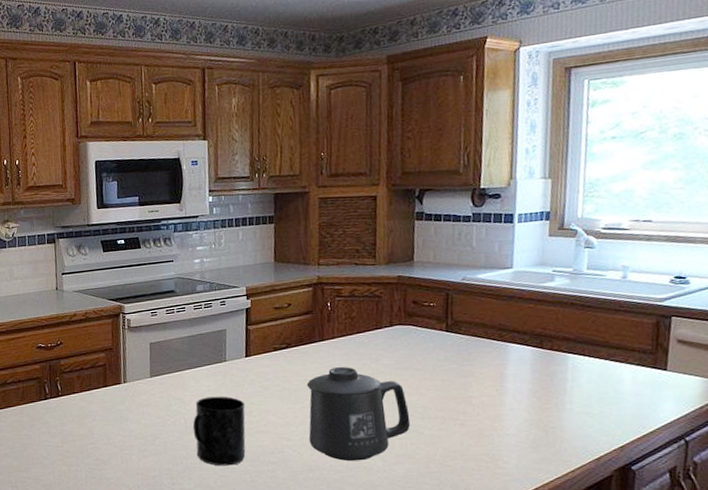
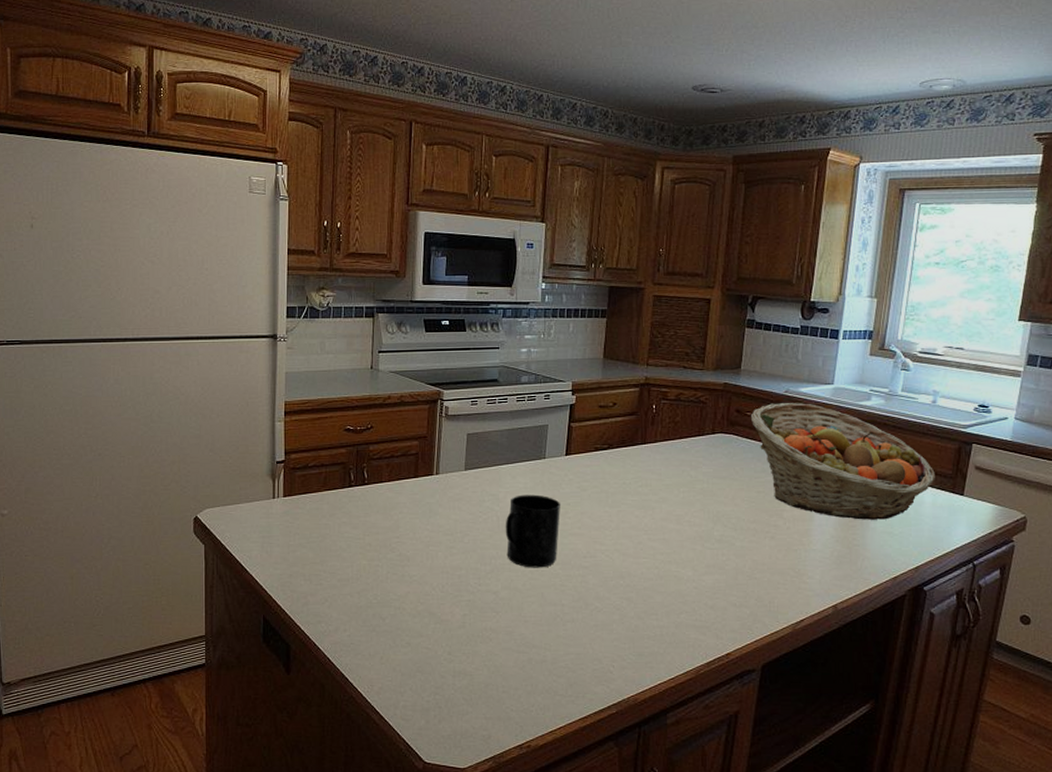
mug: present [306,366,411,461] -> none [622,471,723,569]
fruit basket: none [428,289,634,402] -> present [750,403,935,520]

